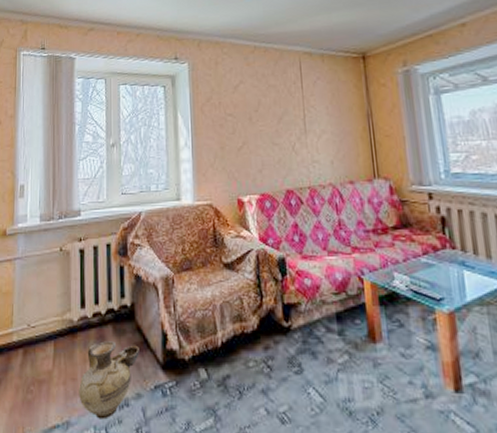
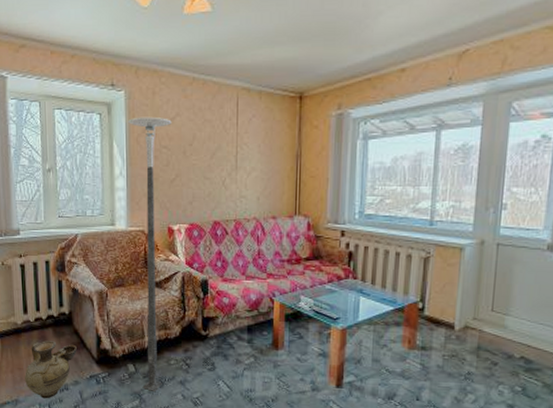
pole: none [192,85,241,405] -> present [128,116,172,391]

